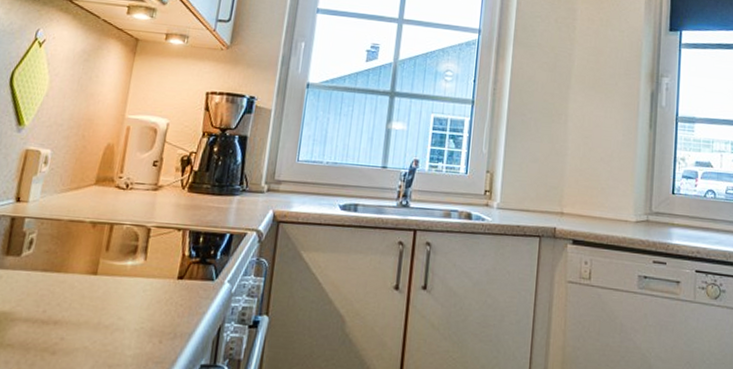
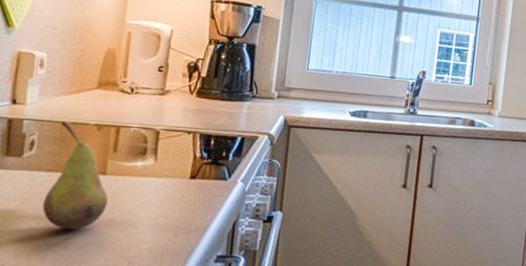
fruit: none [35,219,98,334] -> present [42,122,109,230]

